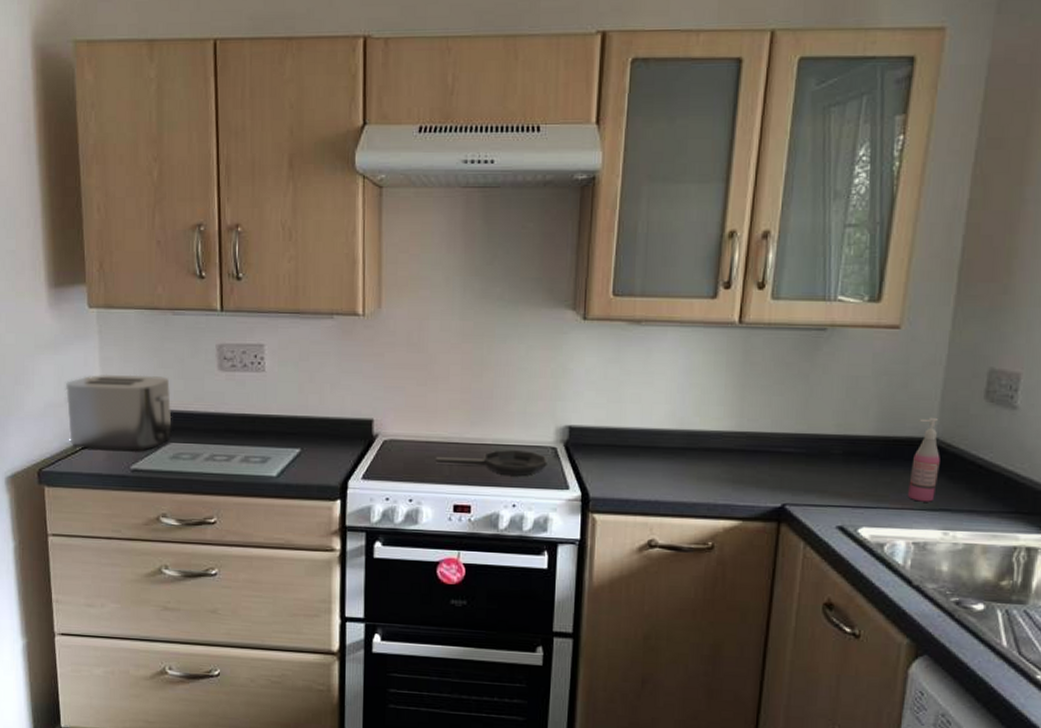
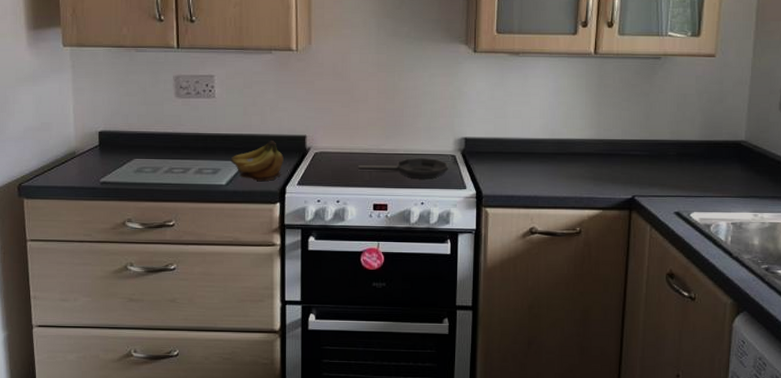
toaster: present [65,374,173,451] -> none [42,102,137,166]
fruit: none [281,424,346,473] -> present [229,141,284,181]
soap dispenser: present [908,417,940,502] -> none [727,125,749,191]

